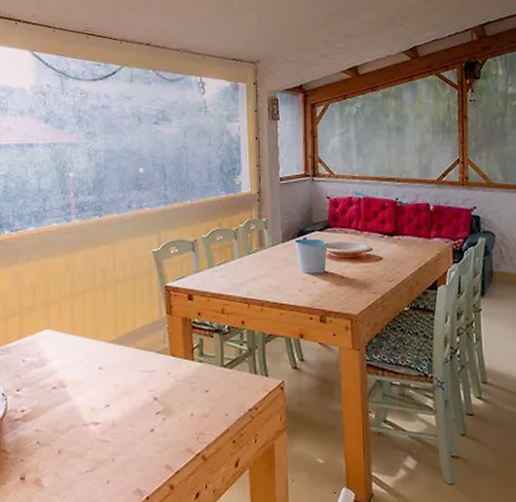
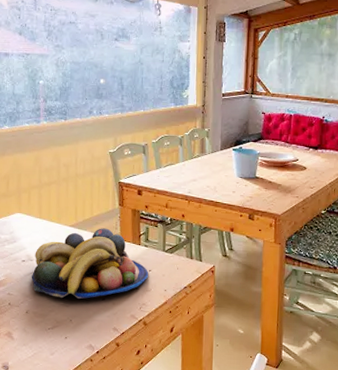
fruit bowl: none [63,342,206,432] -> present [31,228,149,299]

